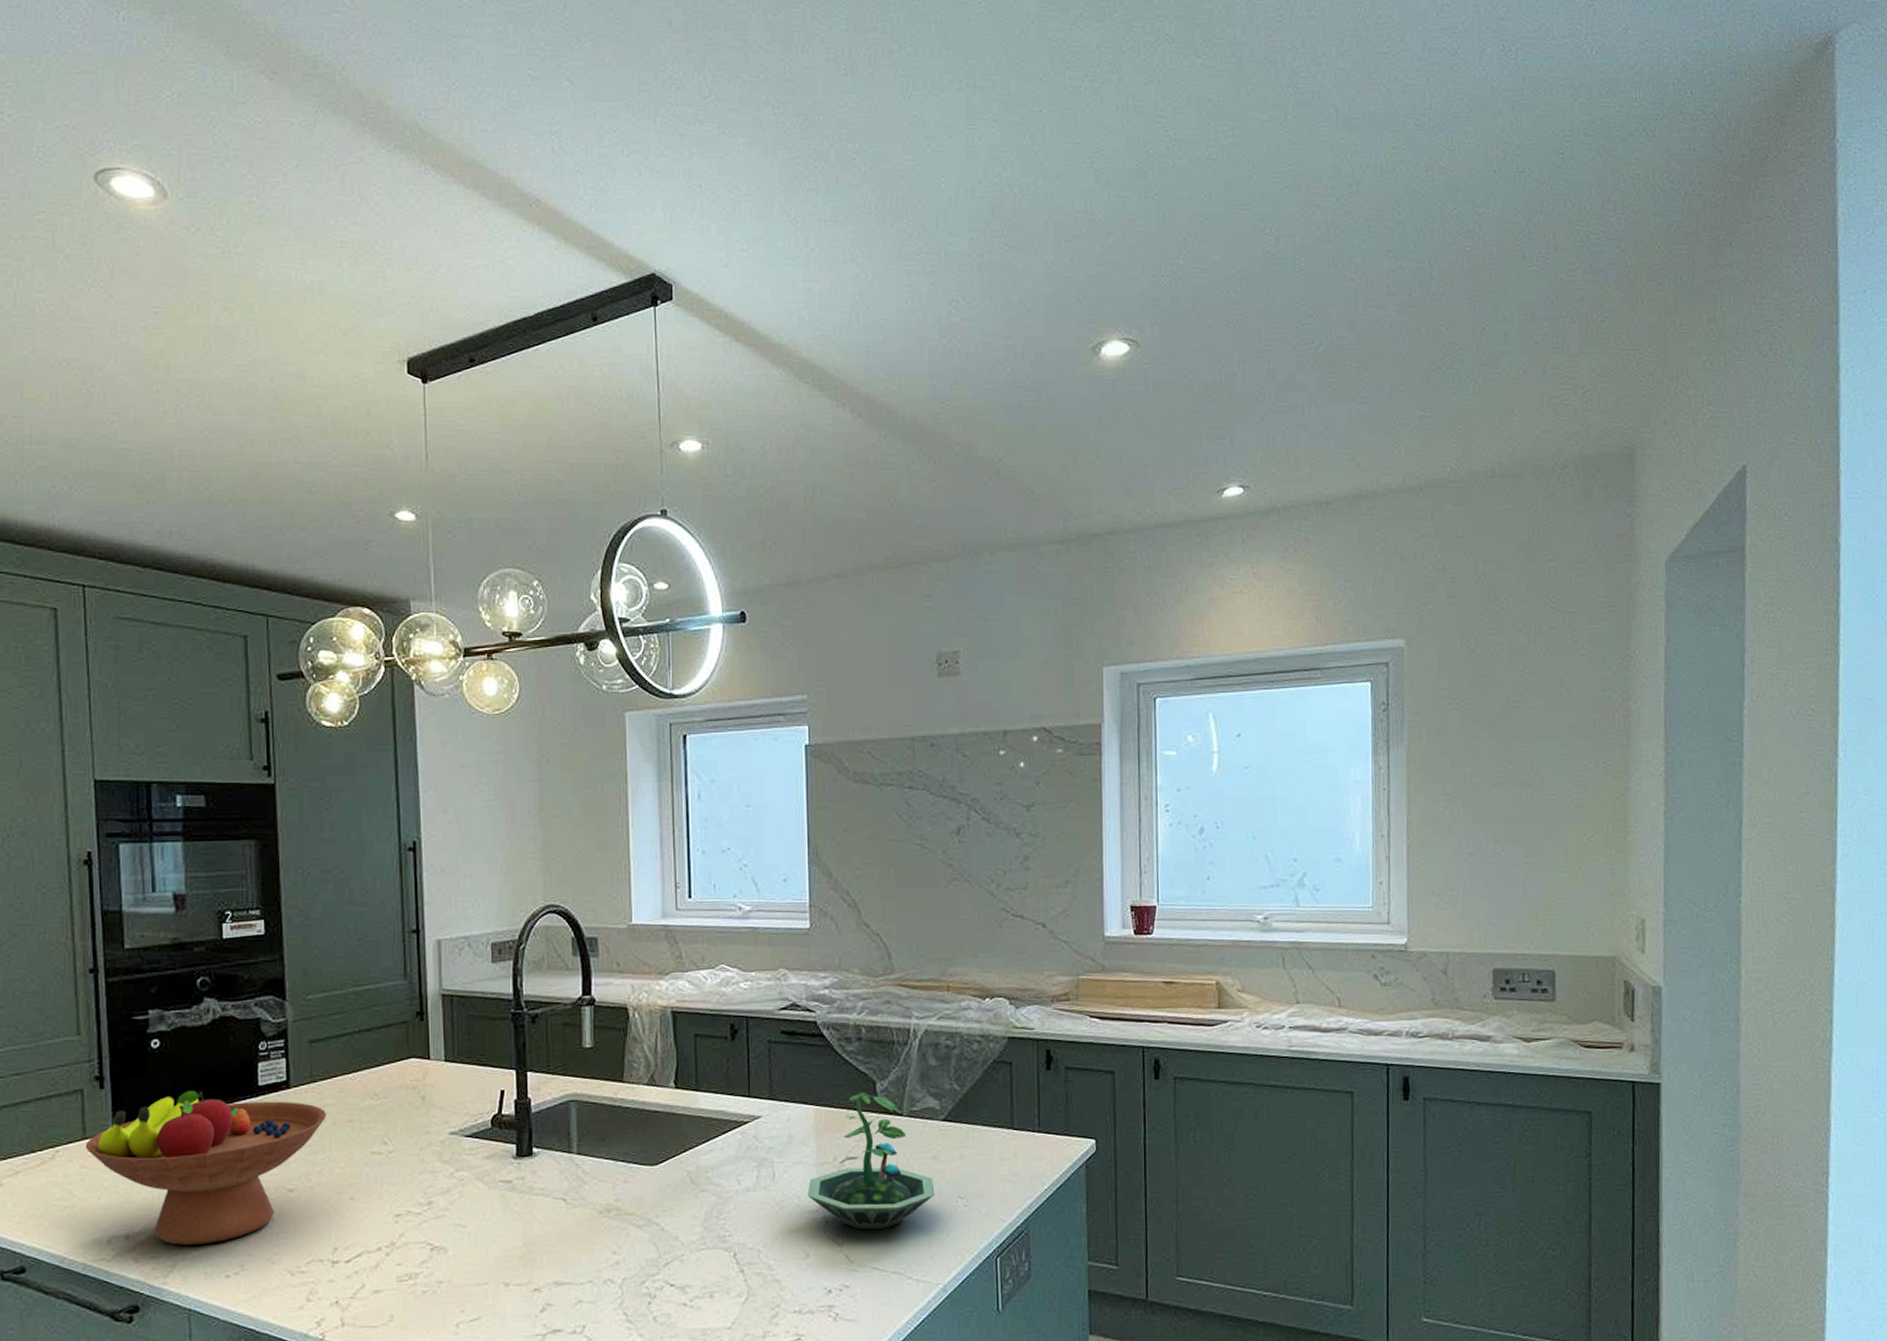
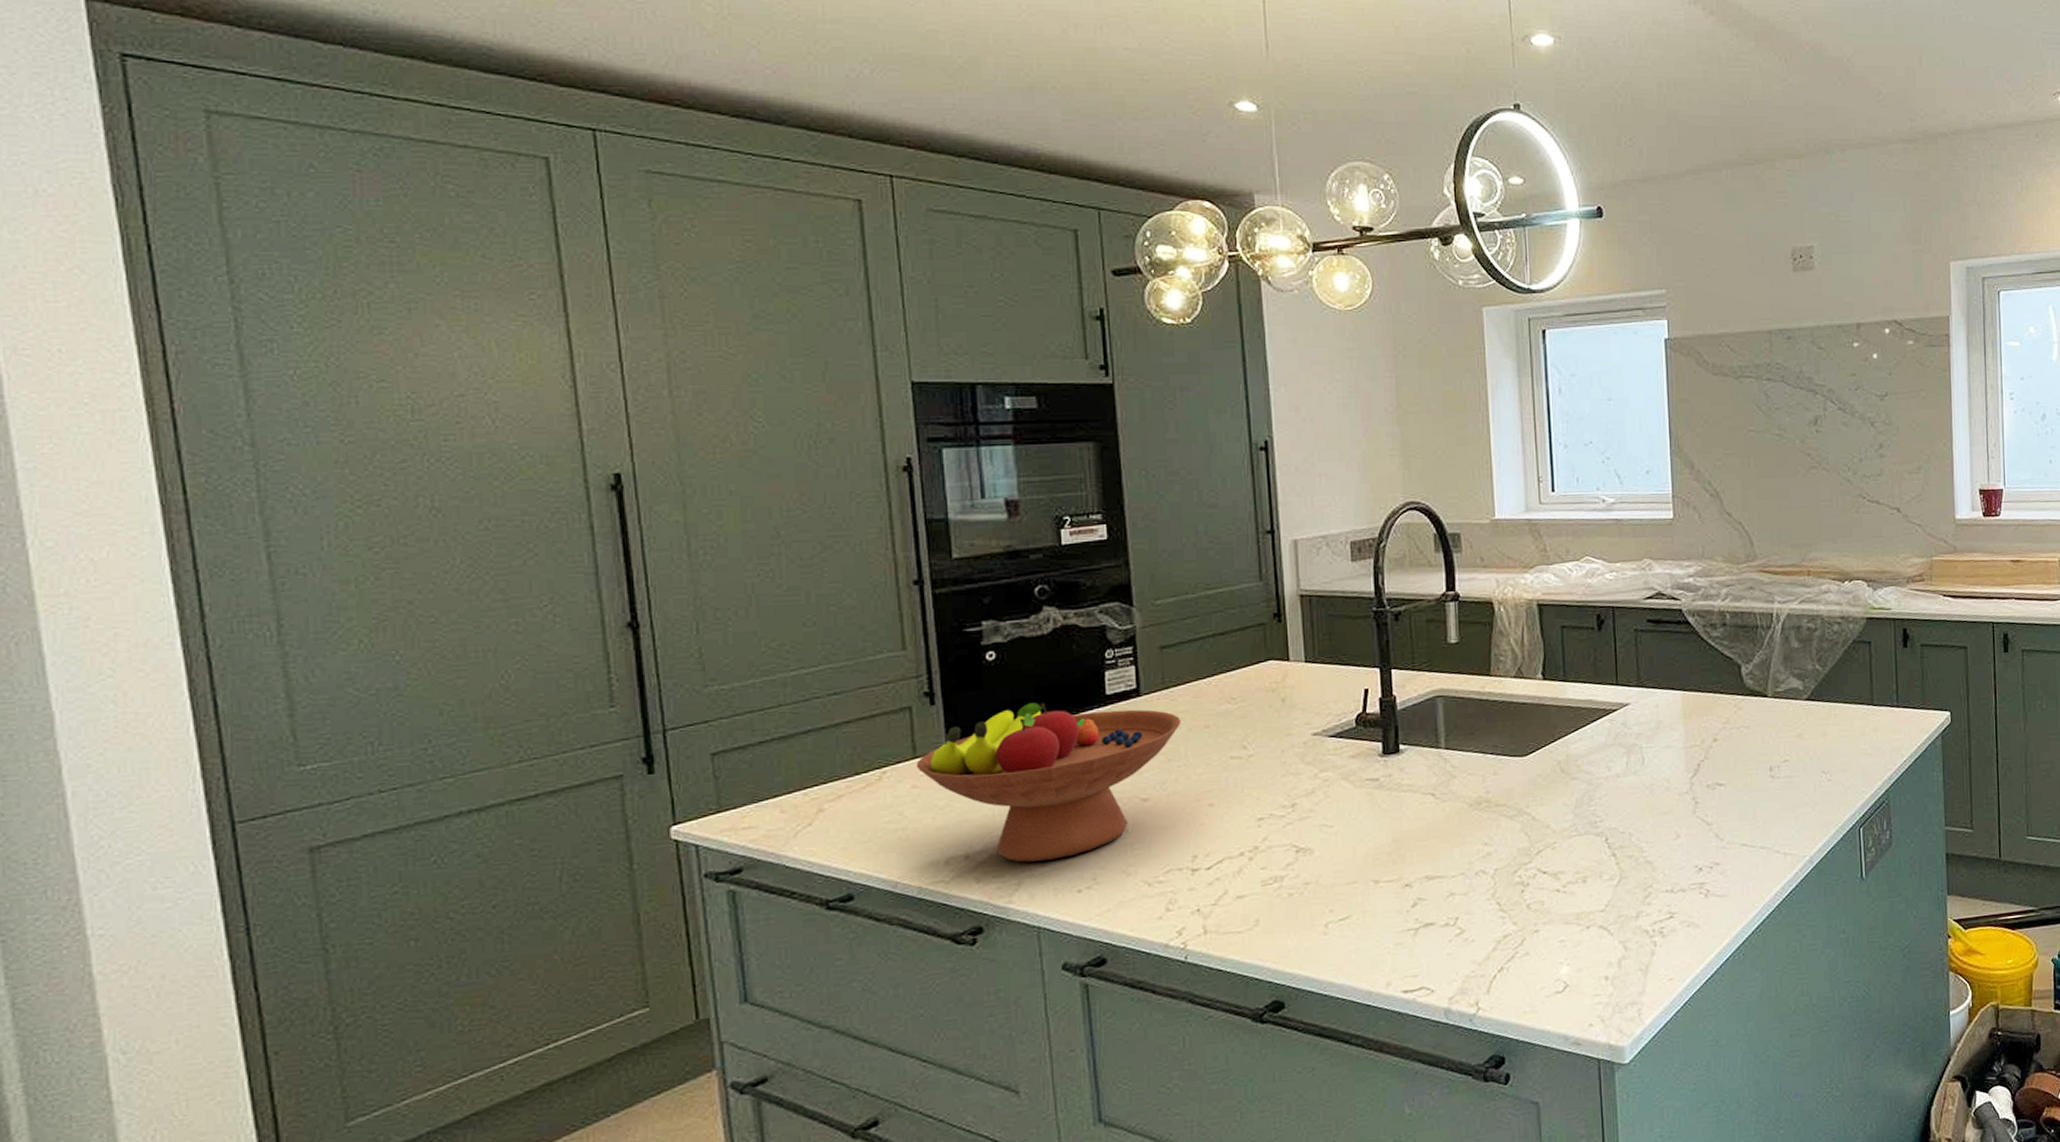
terrarium: present [807,1092,935,1230] -> none [1676,676,1800,809]

